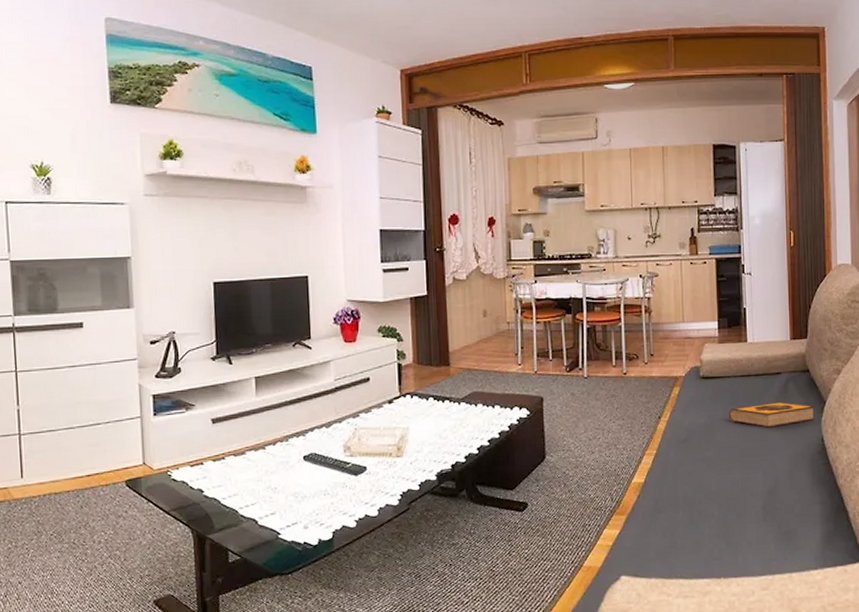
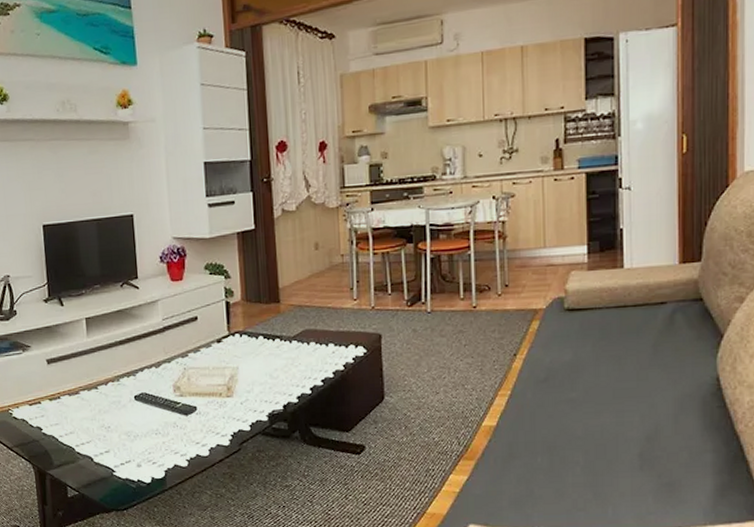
hardback book: present [728,401,815,428] -> none [598,335,709,366]

